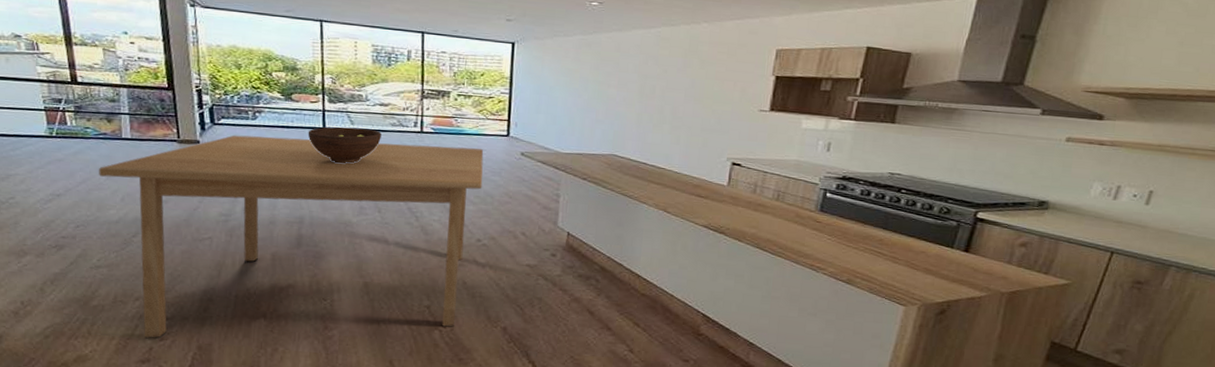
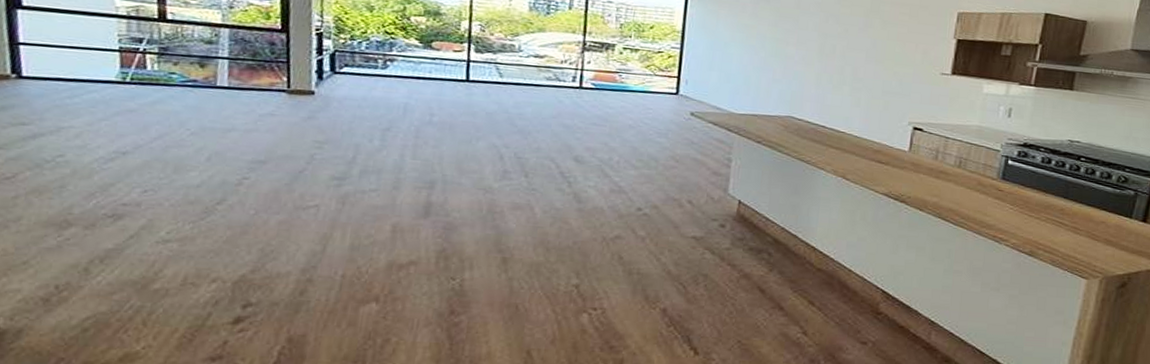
table: present [99,135,484,339] -> none [181,85,650,330]
fruit bowl: present [308,127,382,164] -> none [447,79,534,121]

